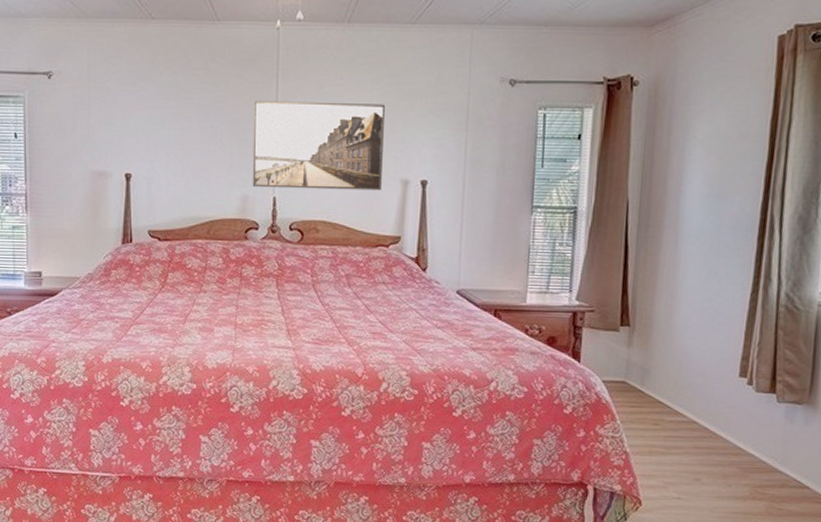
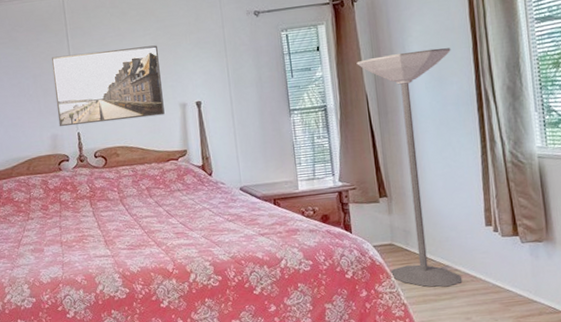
floor lamp: none [616,156,740,440] -> present [356,48,463,287]

